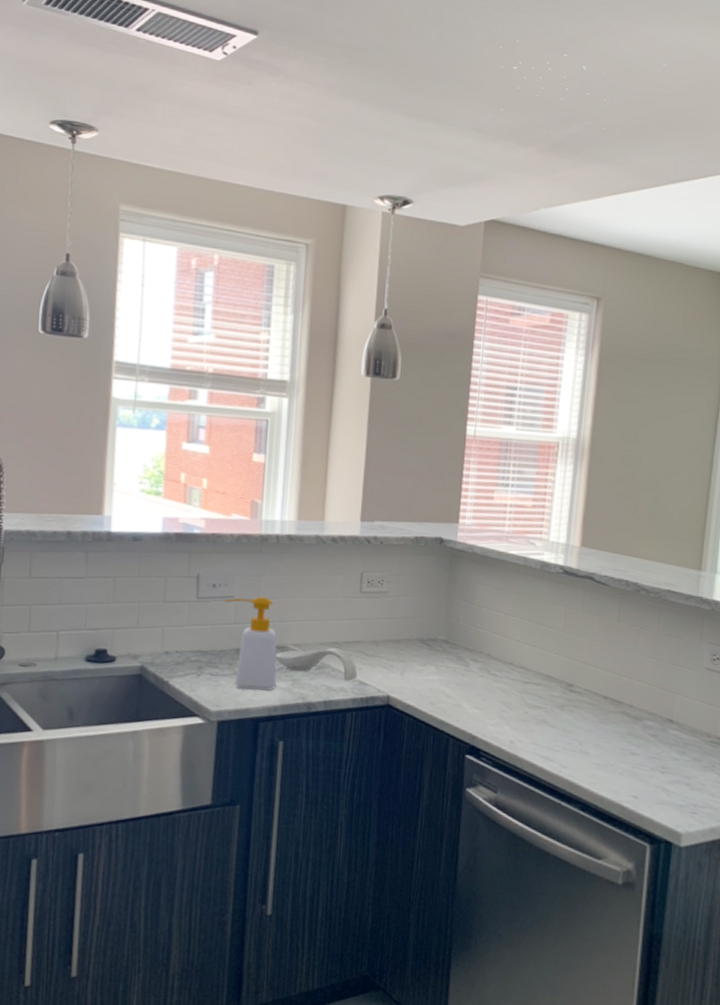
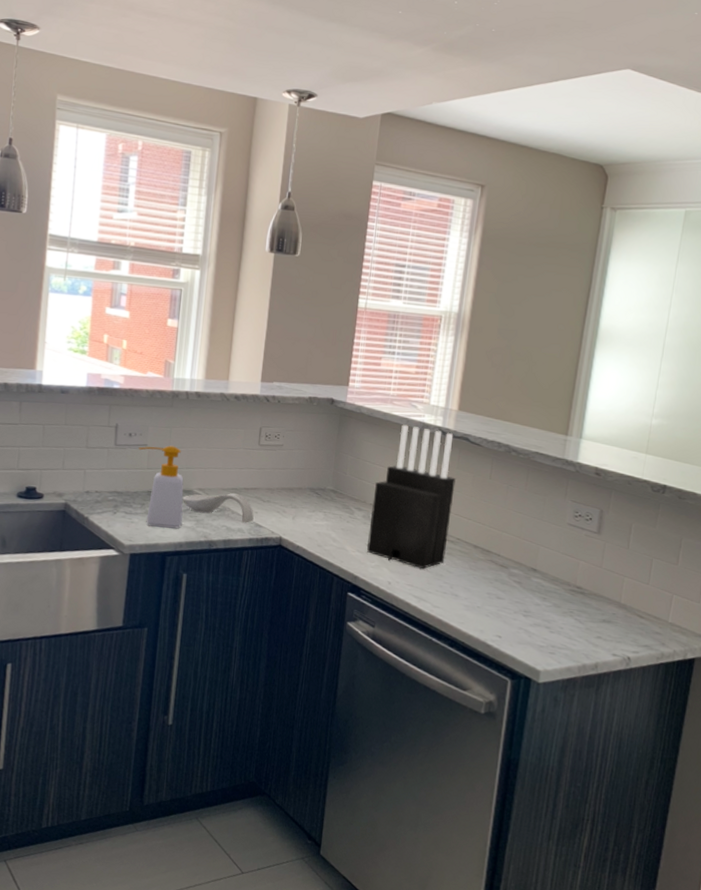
knife block: none [485,564,581,724] -> present [366,424,456,569]

